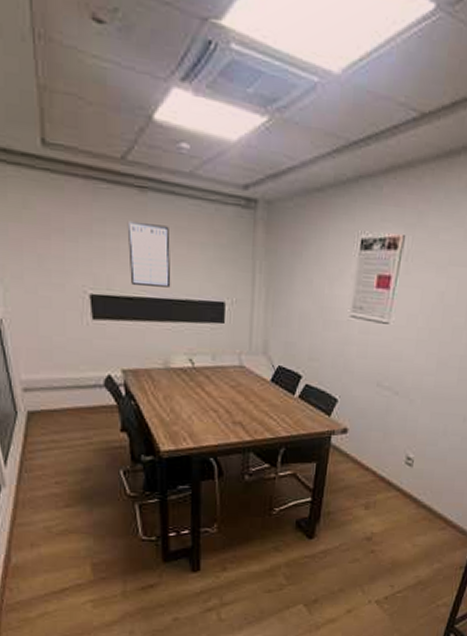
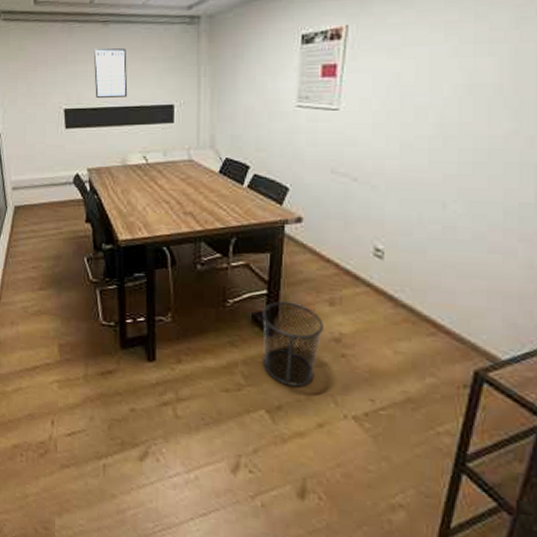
waste bin: none [304,507,359,582] -> present [262,301,324,387]

